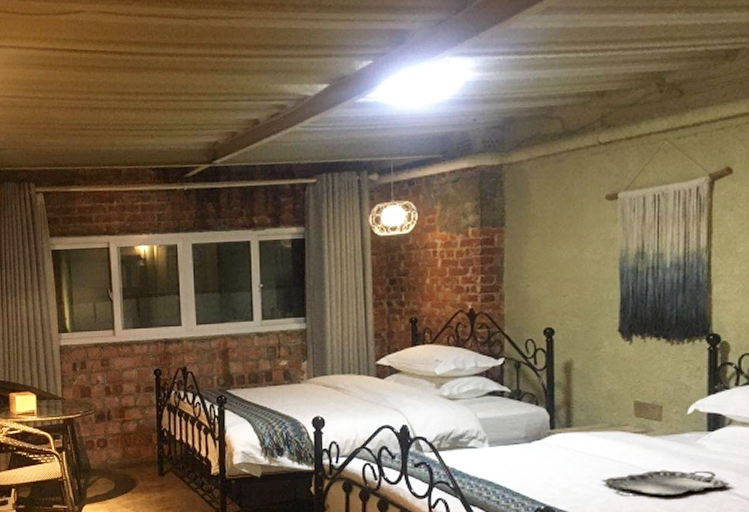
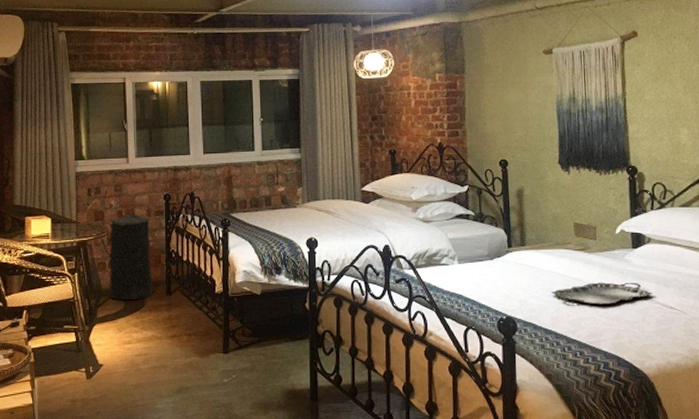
trash can: none [87,389,144,481] -> present [100,213,153,301]

